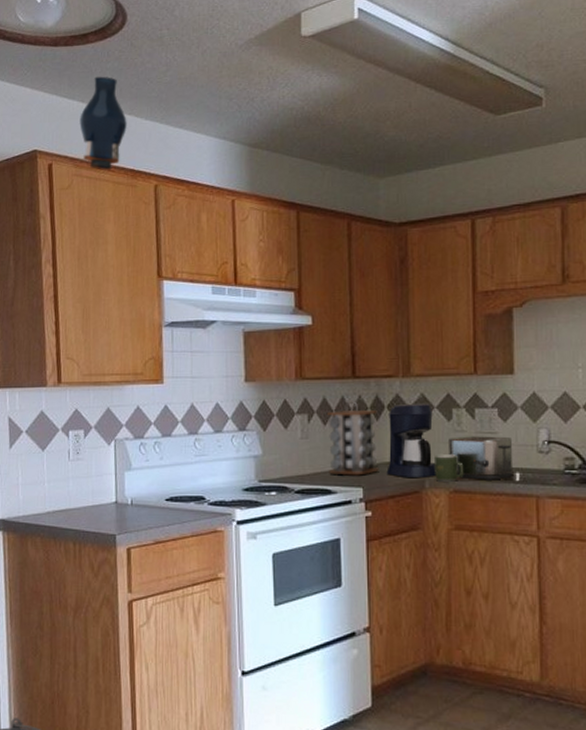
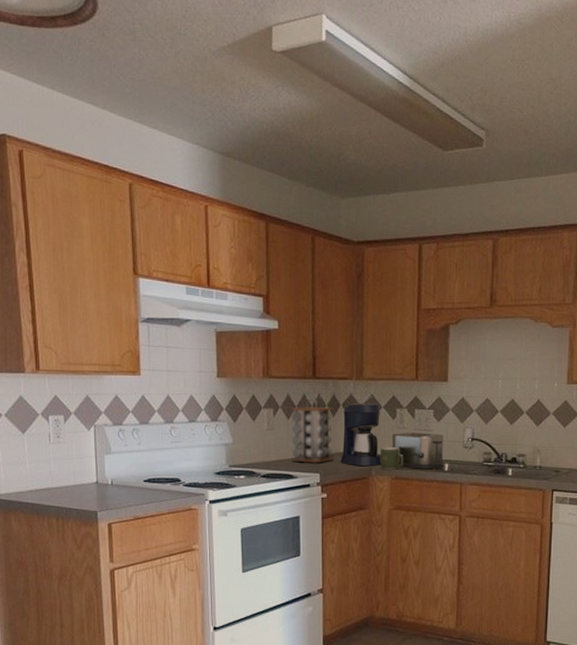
vase: present [79,76,127,170] -> none [50,64,100,163]

